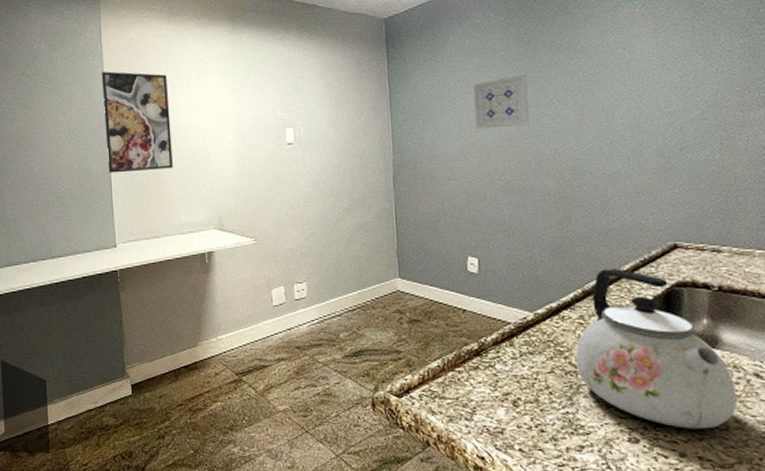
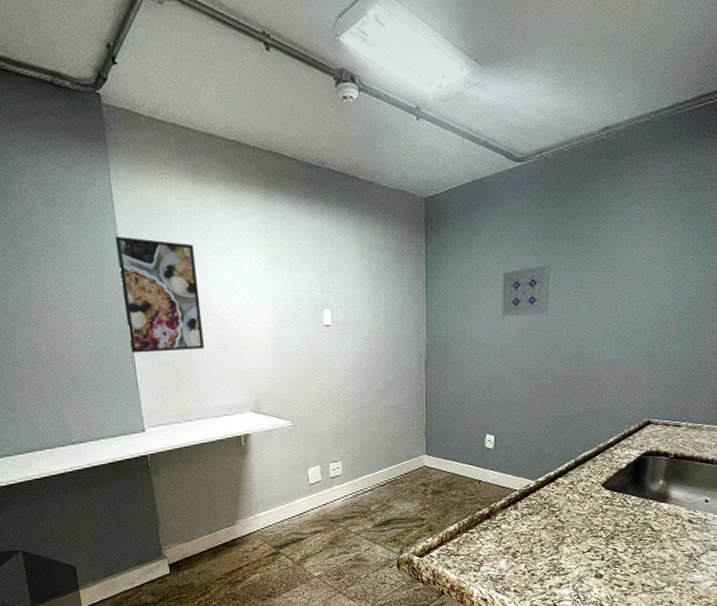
kettle: present [576,269,737,429] -> none [564,442,675,564]

